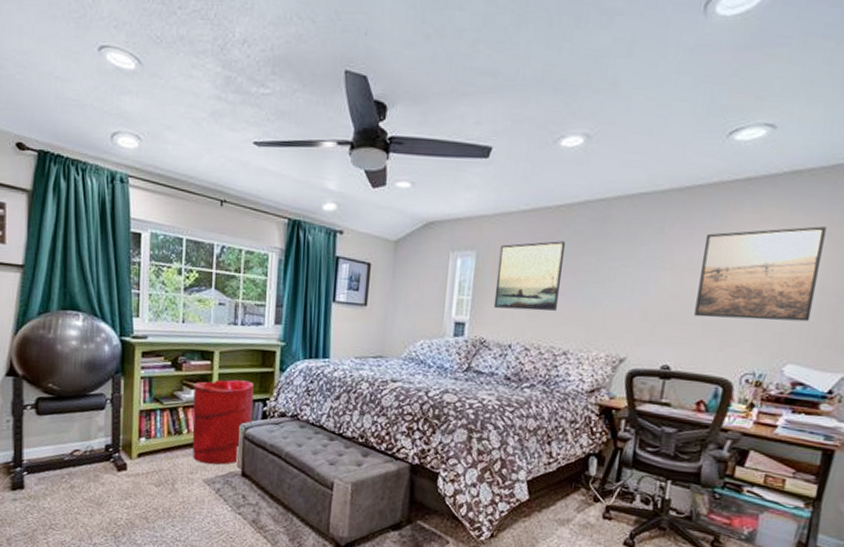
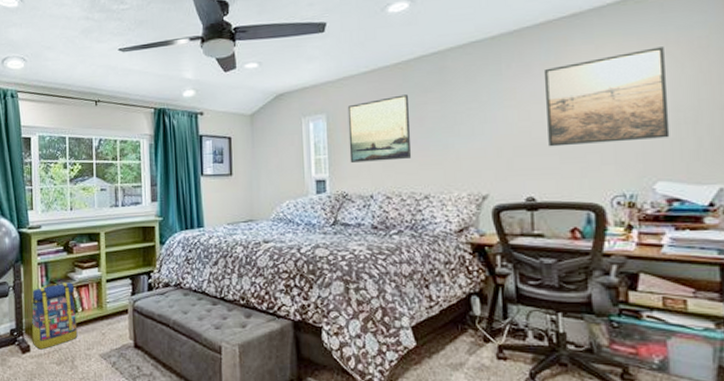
backpack: none [129,400,181,469] -> present [31,281,77,350]
laundry hamper: present [192,379,255,465] -> none [84,256,139,340]

